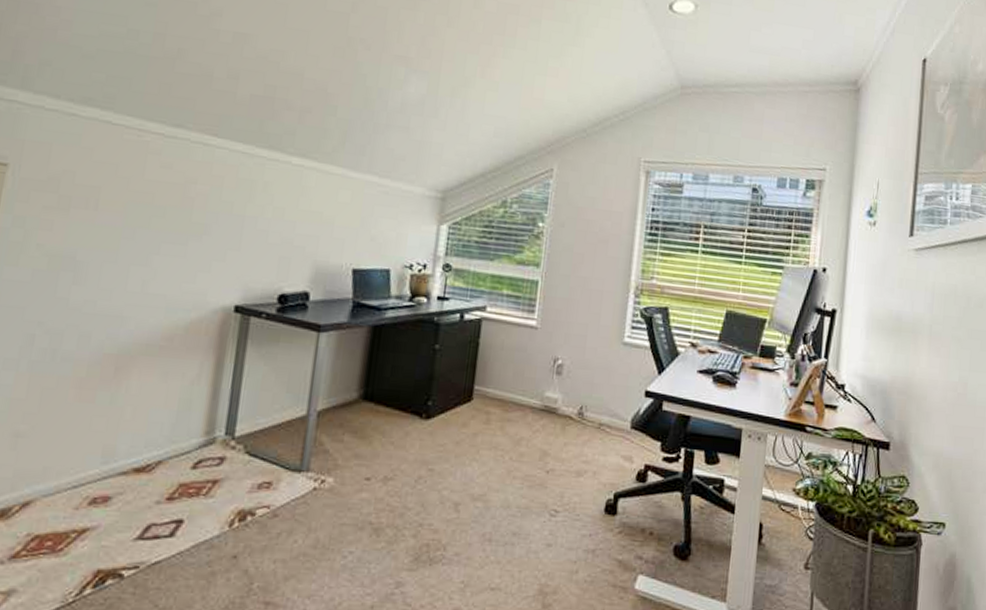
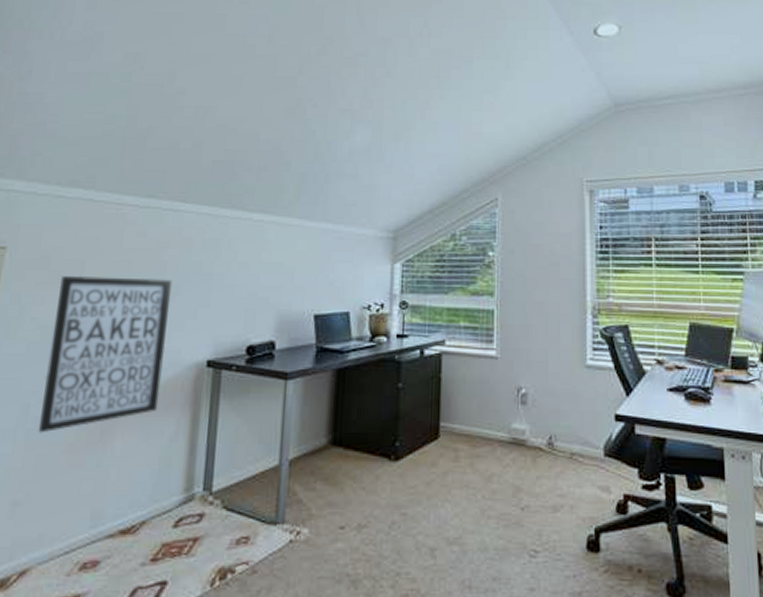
wall art: none [44,202,200,366] -> present [38,275,173,433]

